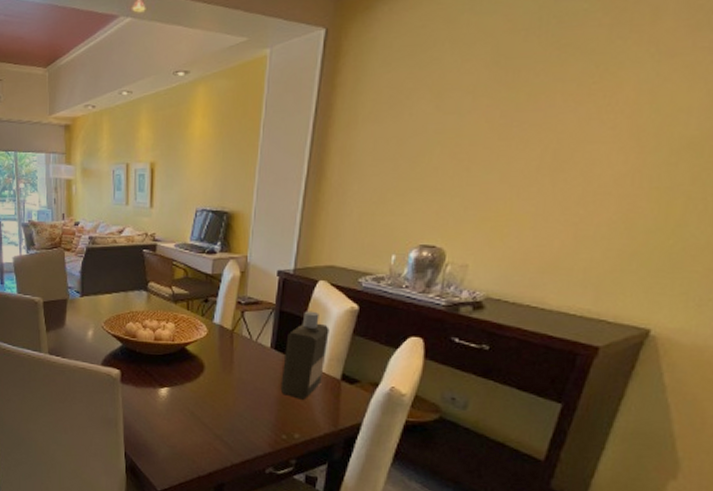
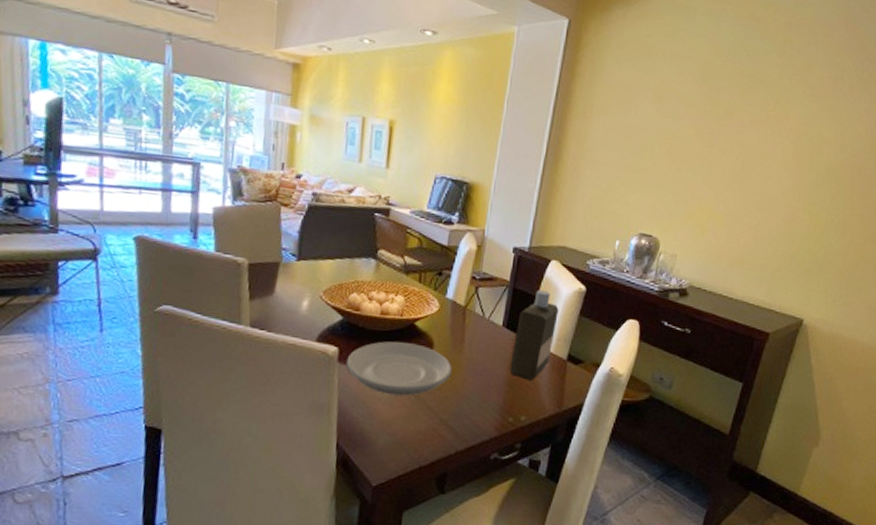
plate: none [128,364,223,413] -> present [346,341,452,396]

